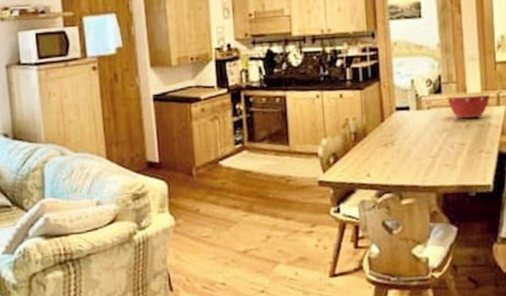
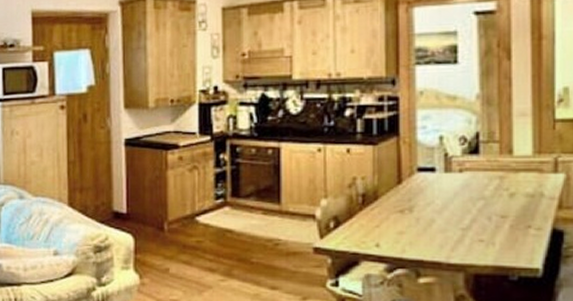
mixing bowl: present [447,94,491,119] -> none [486,158,546,186]

